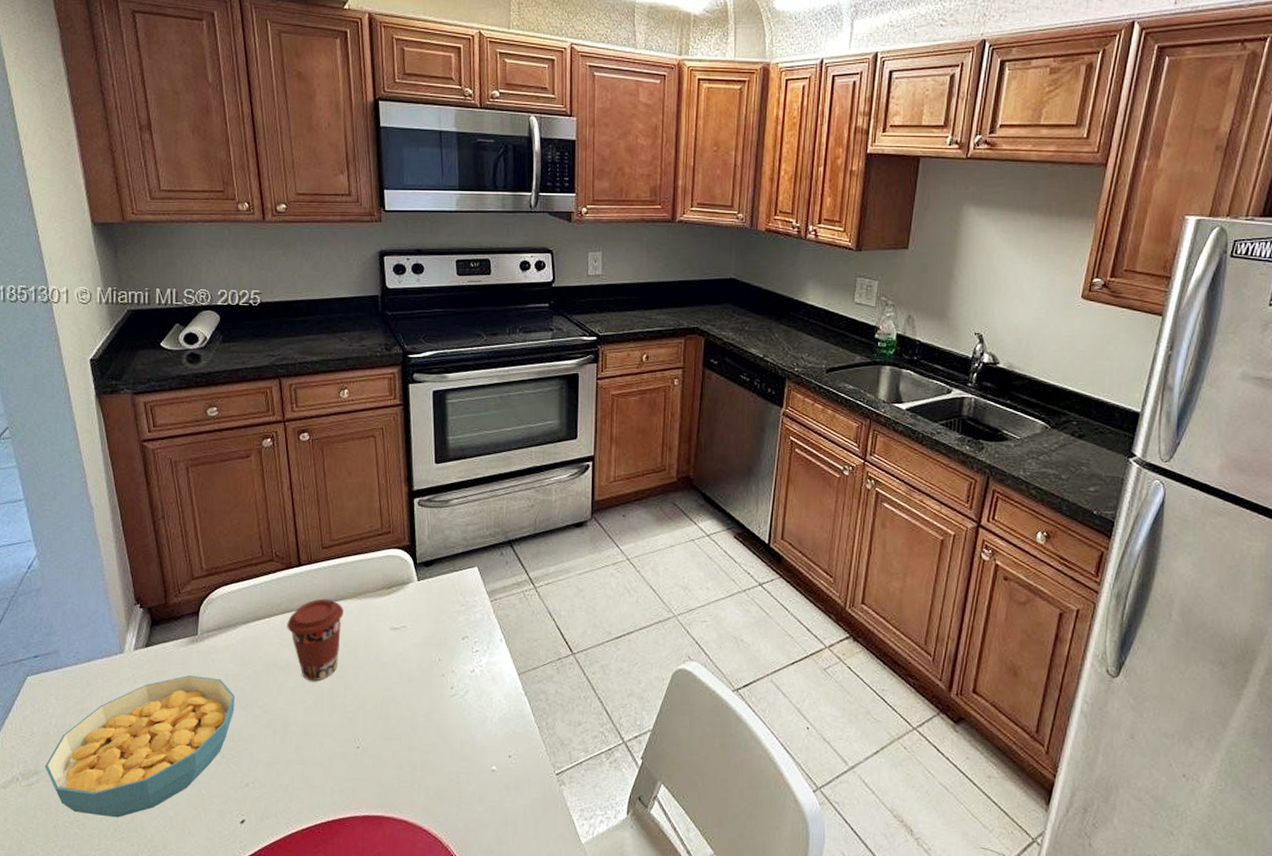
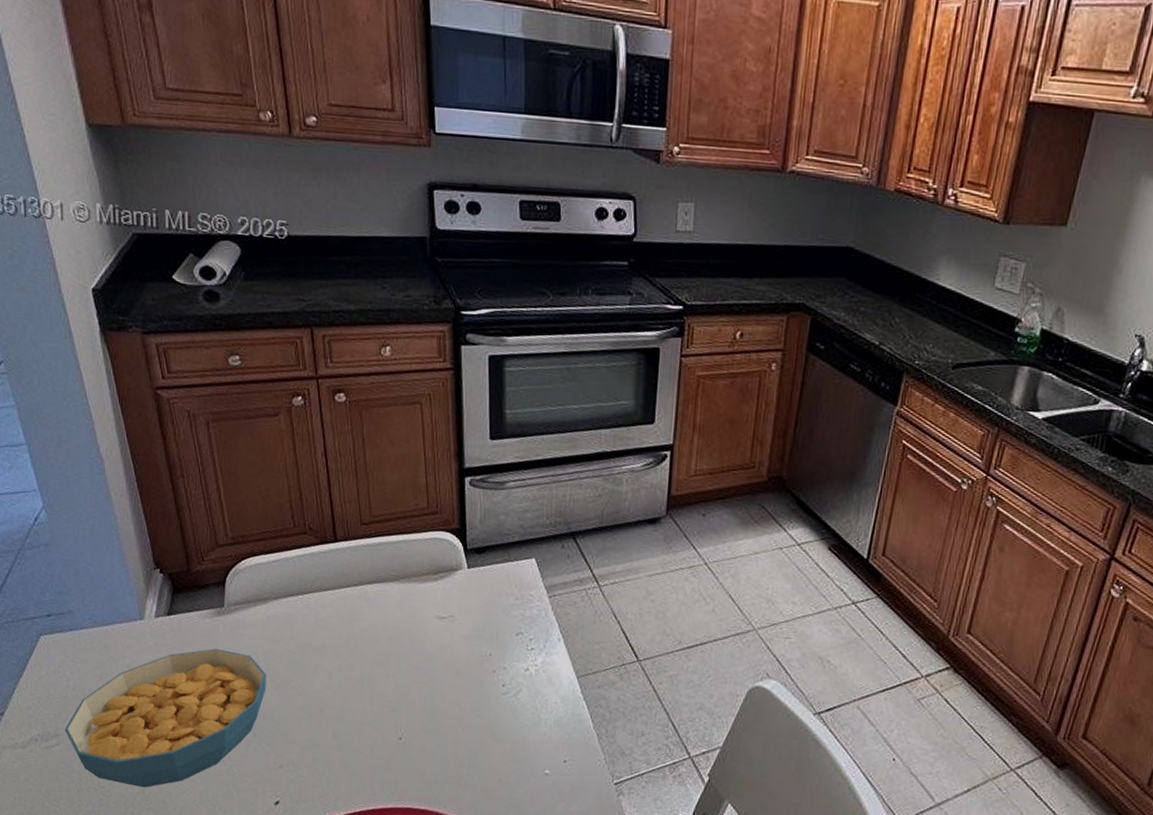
coffee cup: present [287,598,344,681] -> none [322,579,385,666]

